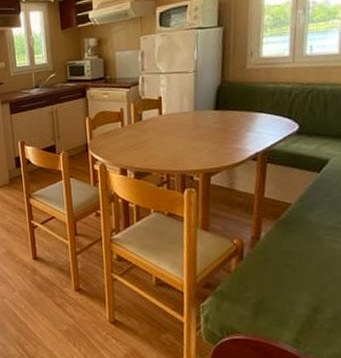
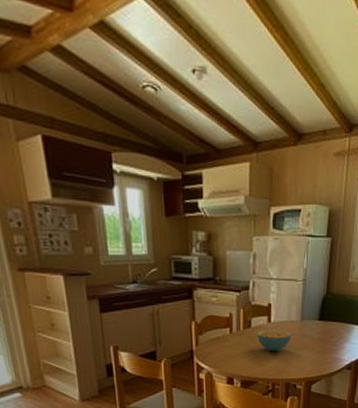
cereal bowl: none [149,121,185,143] -> present [257,330,292,352]

